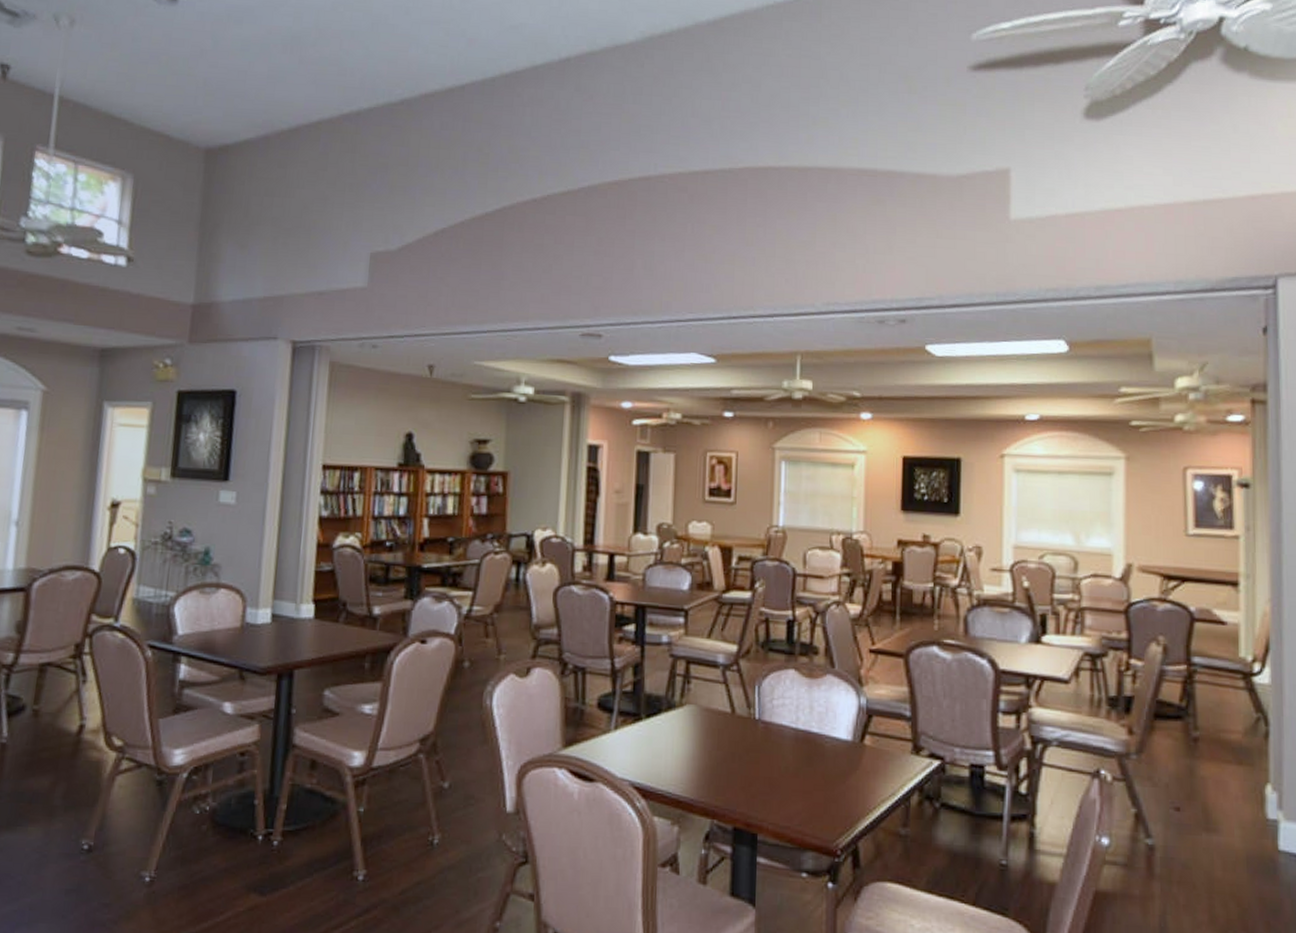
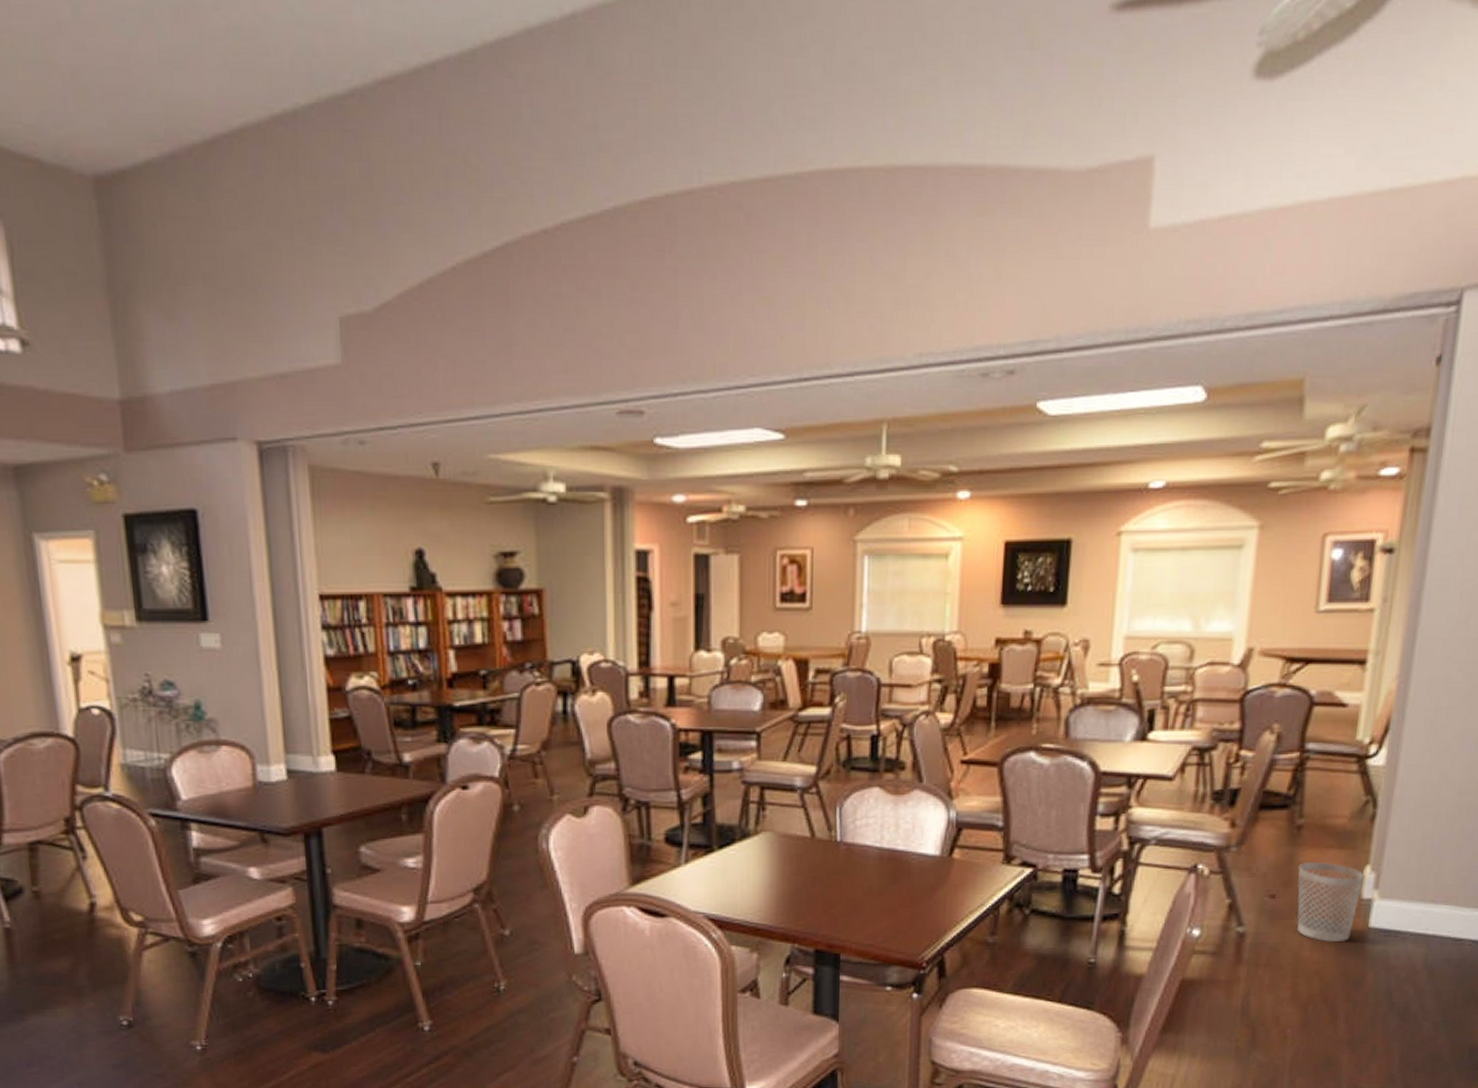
wastebasket: none [1199,776,1267,864] -> present [1297,862,1365,942]

